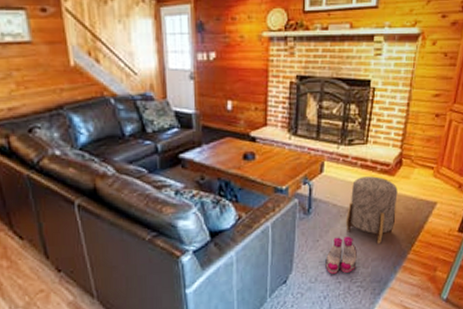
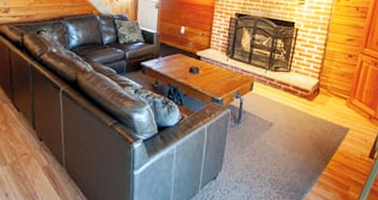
boots: present [325,236,357,275] -> none [250,146,278,179]
stool: present [345,176,398,244] -> none [269,98,315,157]

